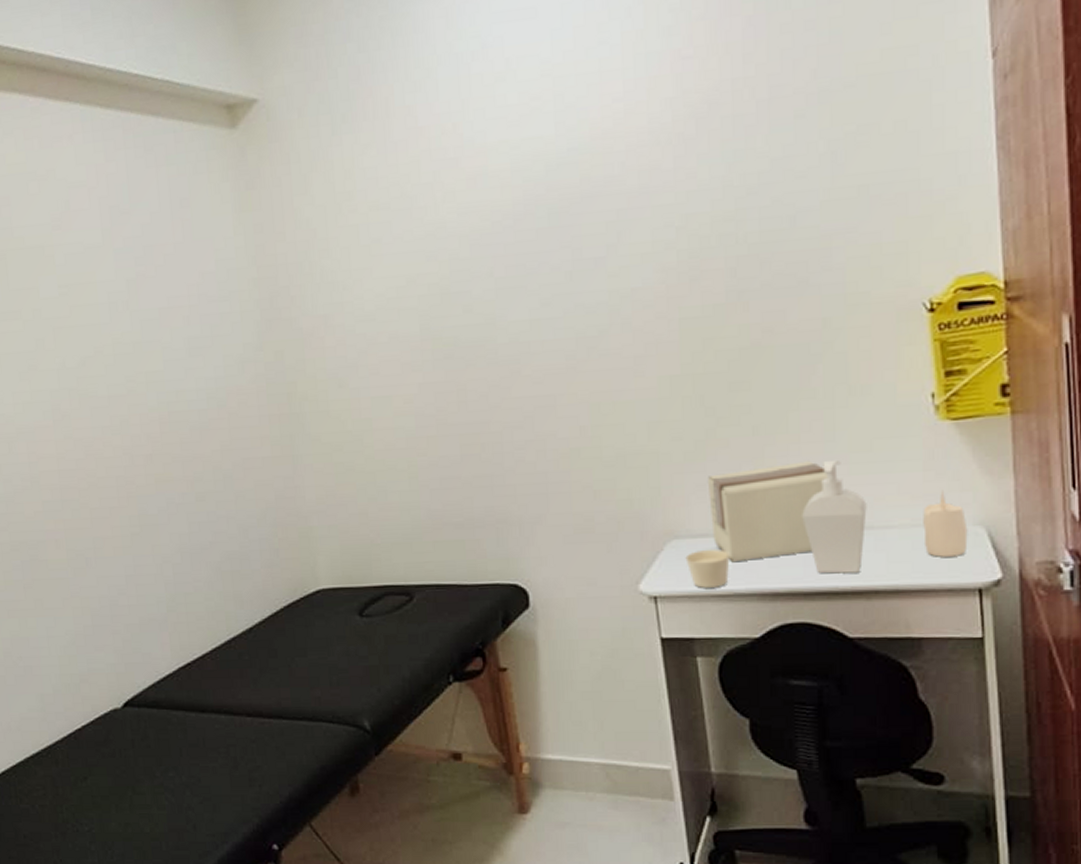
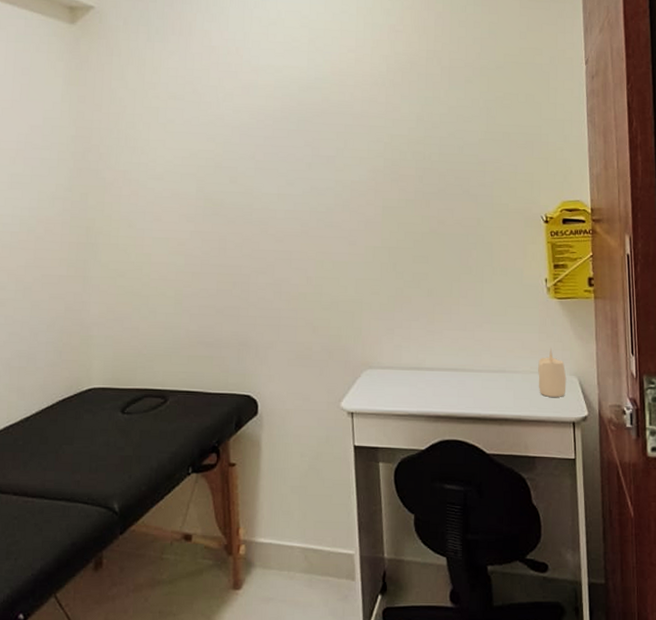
candle: present [685,550,730,588] -> none [376,379,407,409]
box: present [707,461,828,563] -> none [394,318,477,390]
soap bottle: present [802,460,867,574] -> none [458,319,502,404]

